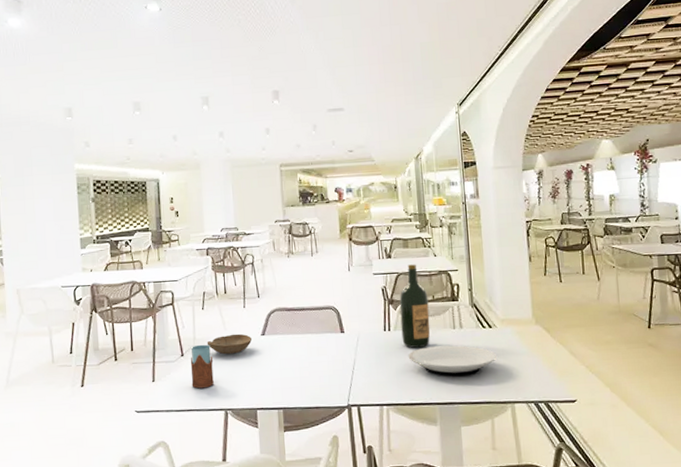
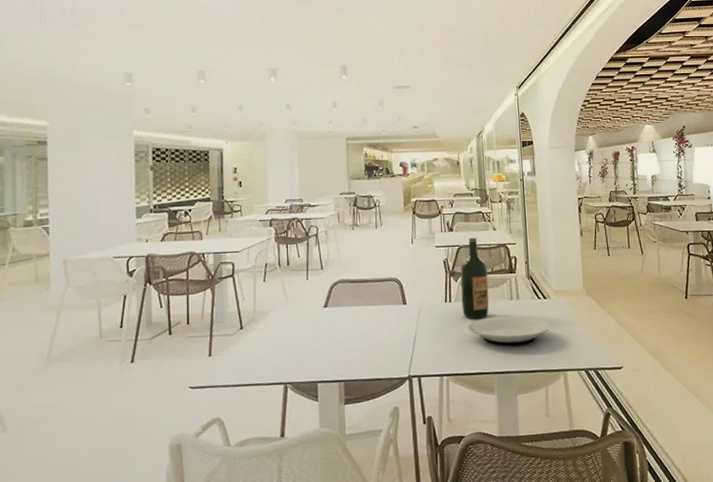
drinking glass: present [190,344,214,389] -> none [249,316,274,363]
bowl: present [206,333,253,355] -> none [267,305,315,327]

